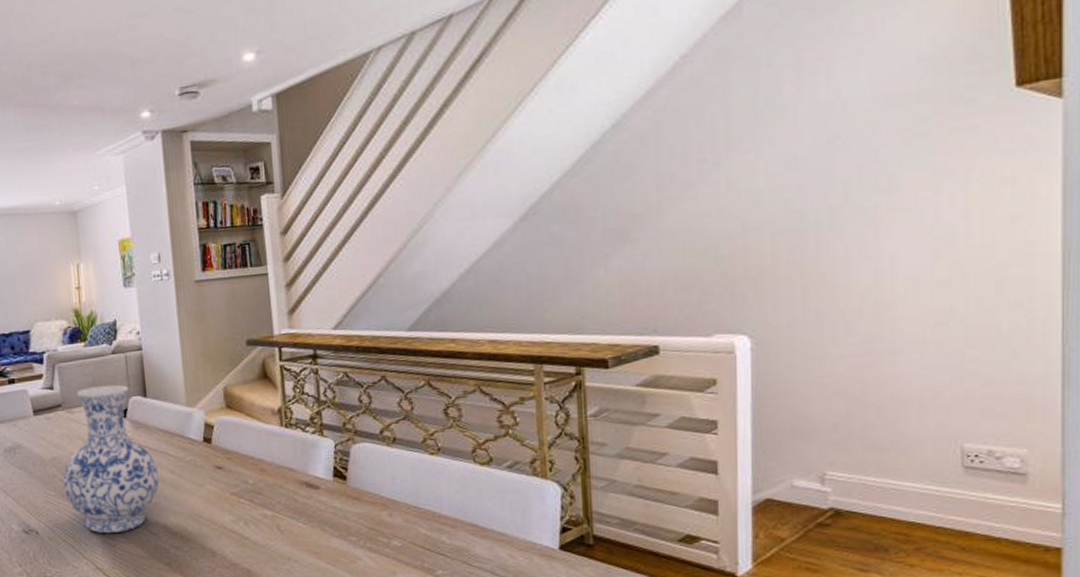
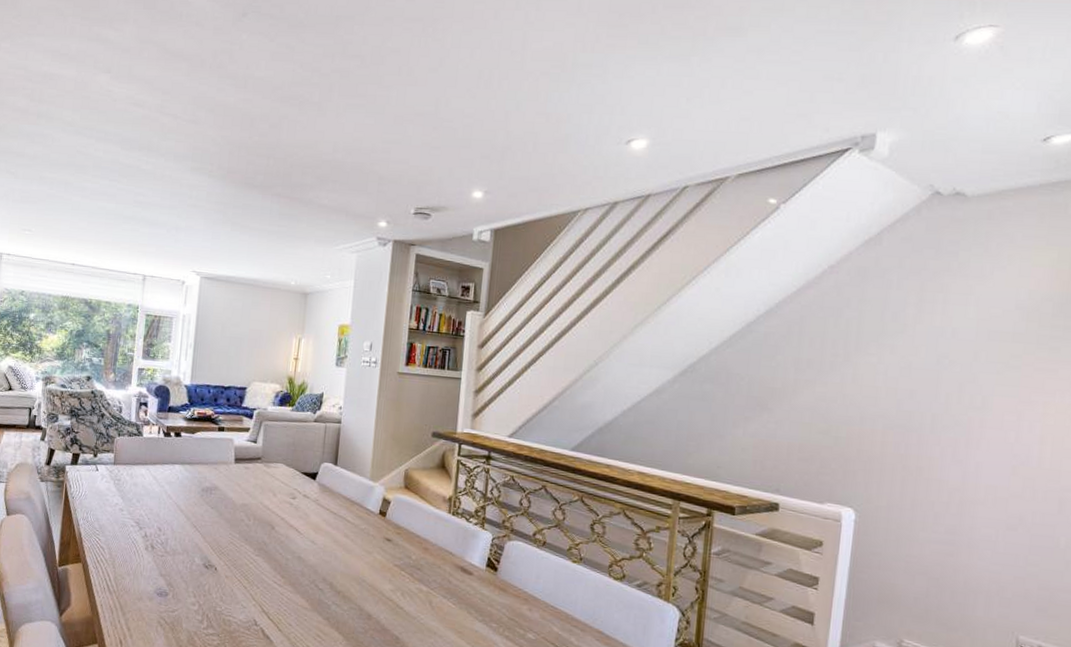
vase: present [63,384,160,534] -> none [247,447,335,583]

